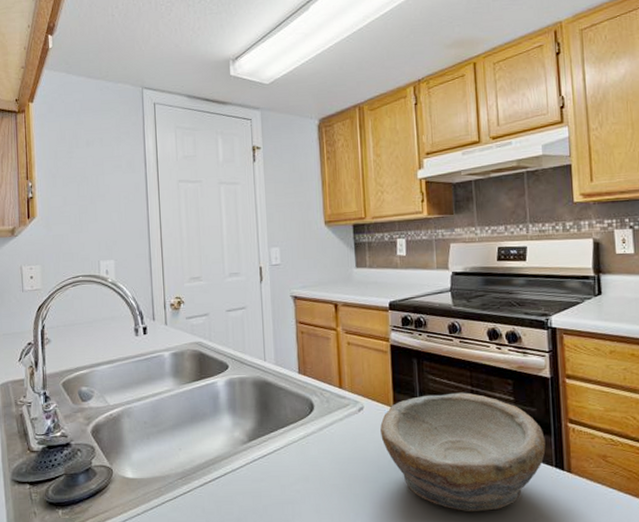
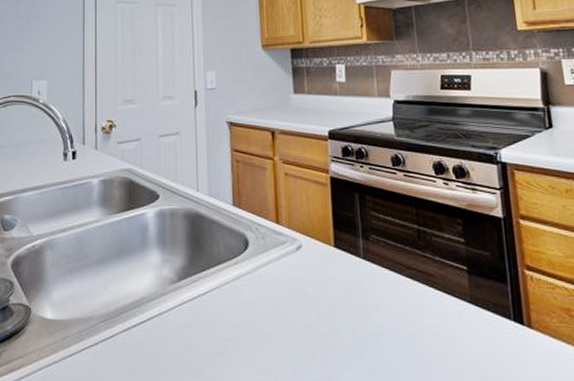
bowl: present [380,392,546,511] -> none [320,232,502,371]

